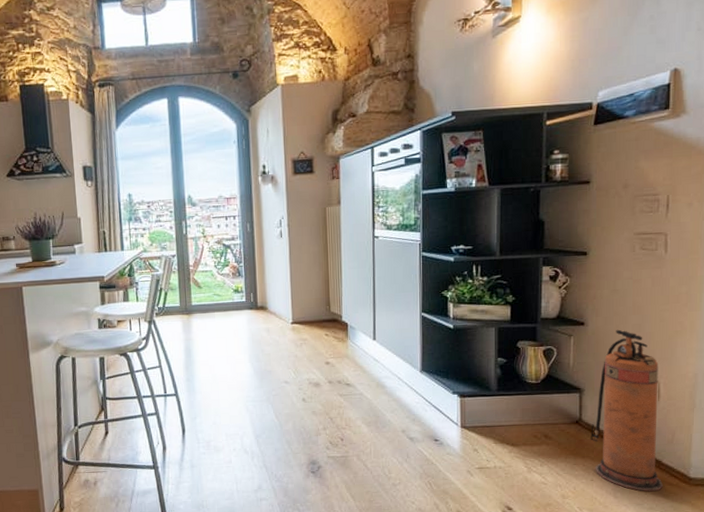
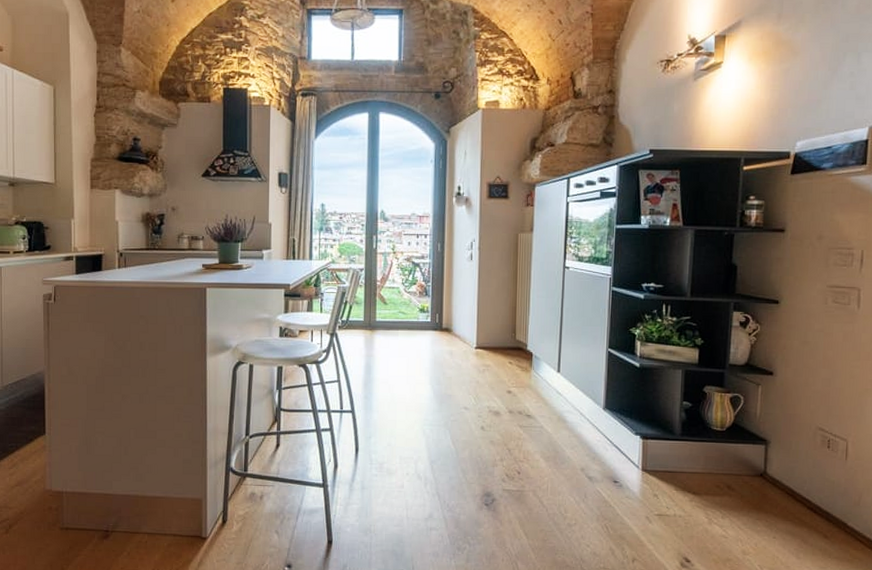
fire extinguisher: present [591,329,663,492] -> none [775,382,848,555]

